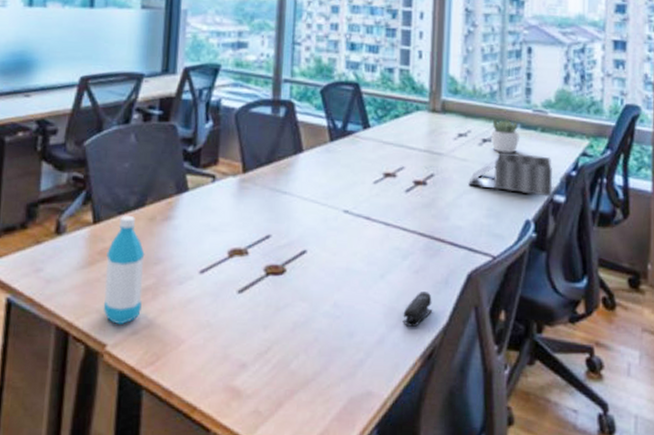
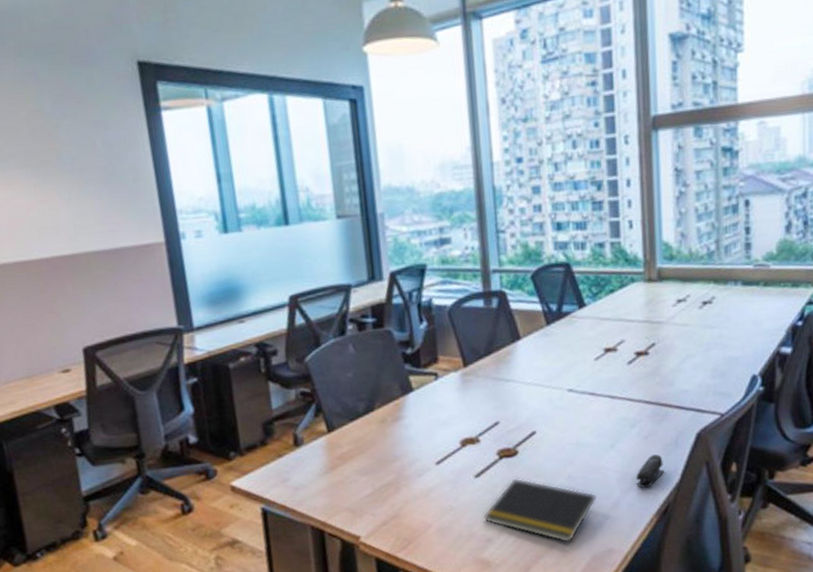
water bottle: present [103,216,145,325] -> none [345,421,387,519]
notepad: none [241,299,362,379] -> present [484,478,597,543]
desk organizer: present [468,151,553,197] -> none [691,310,779,351]
succulent plant: present [490,118,519,153] -> none [710,278,741,313]

